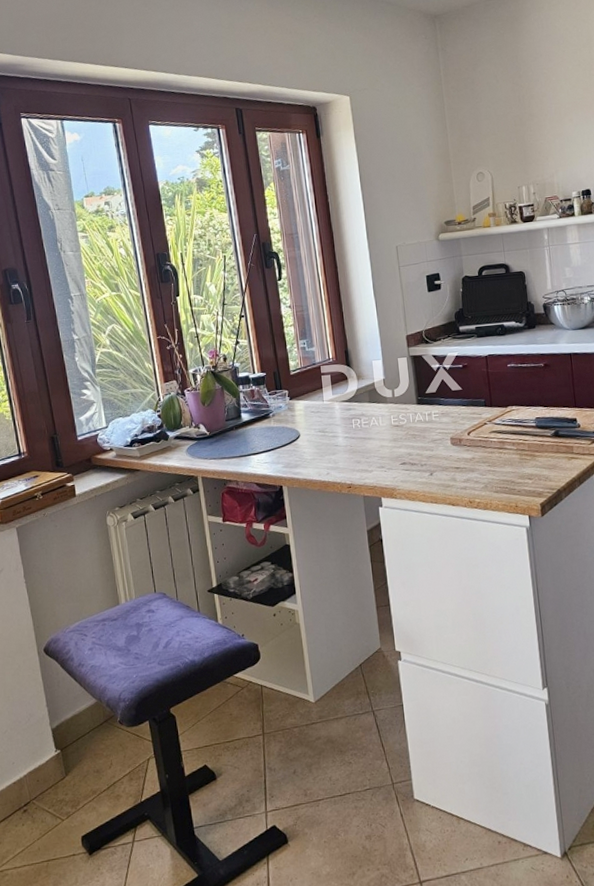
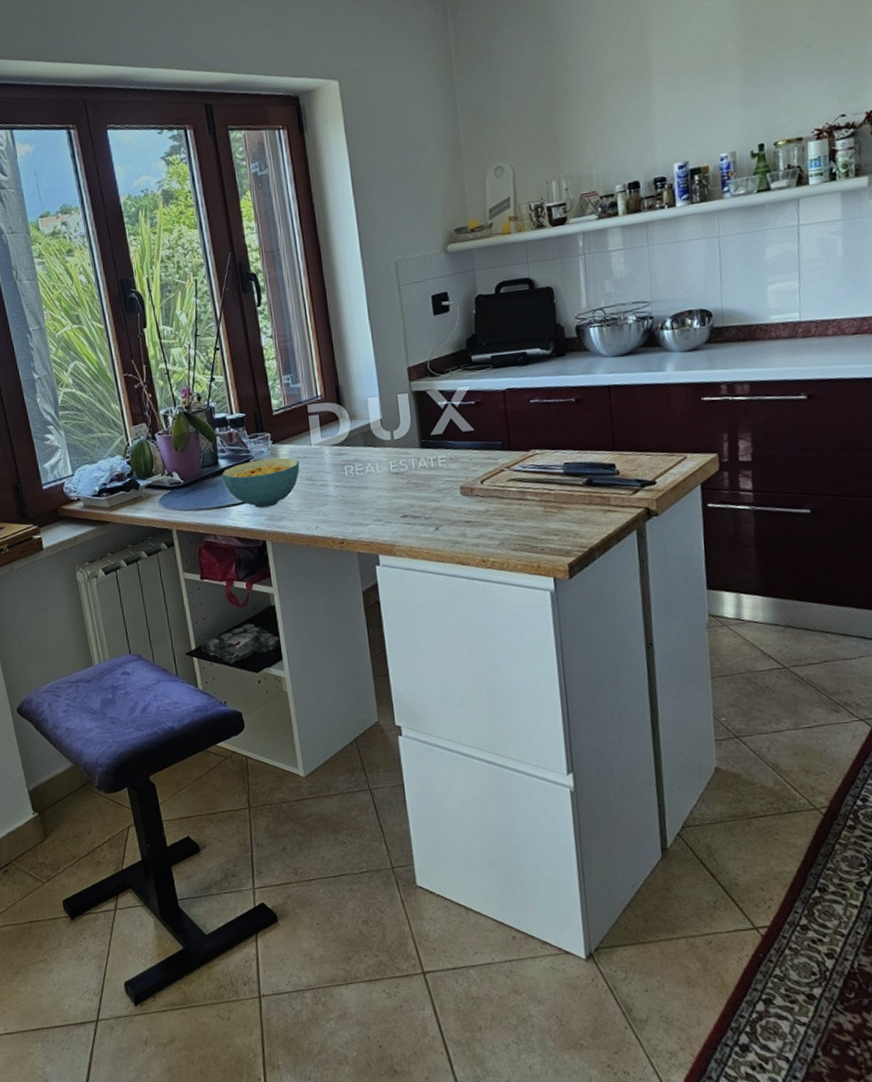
cereal bowl: none [244,412,314,457] -> present [221,457,300,508]

